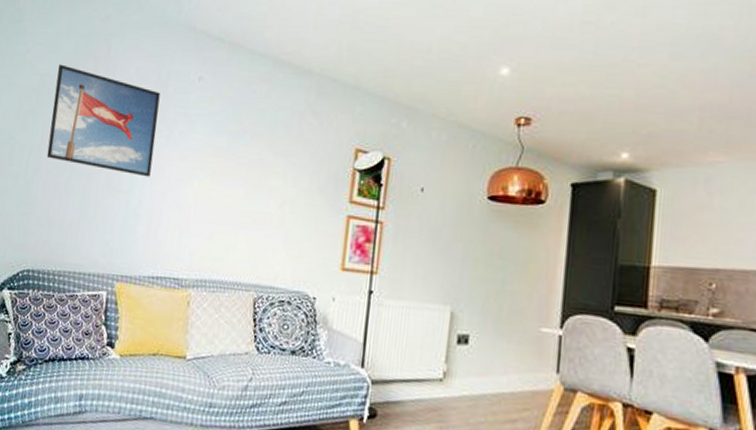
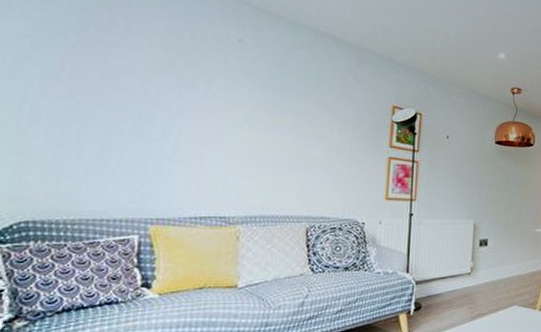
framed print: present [46,64,160,177] -> none [48,13,196,126]

